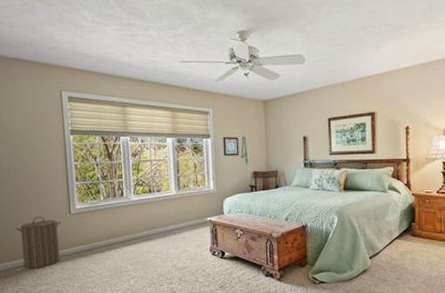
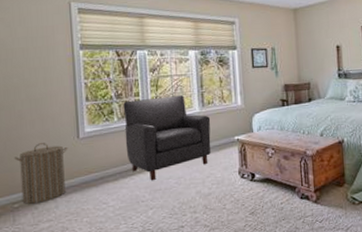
chair: none [108,179,186,254] -> present [123,95,211,181]

